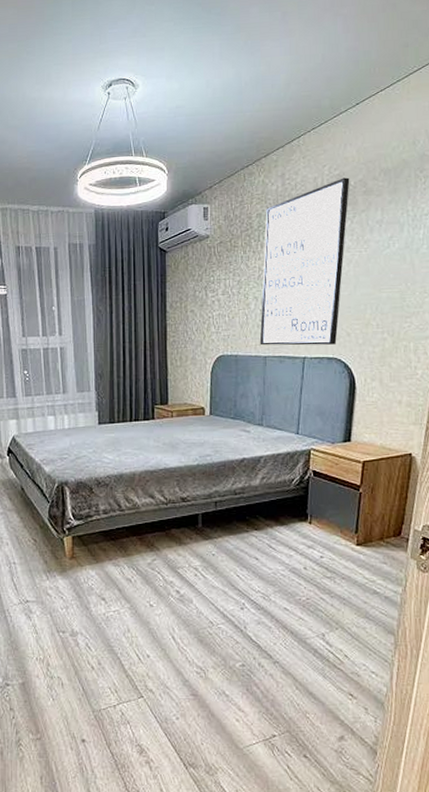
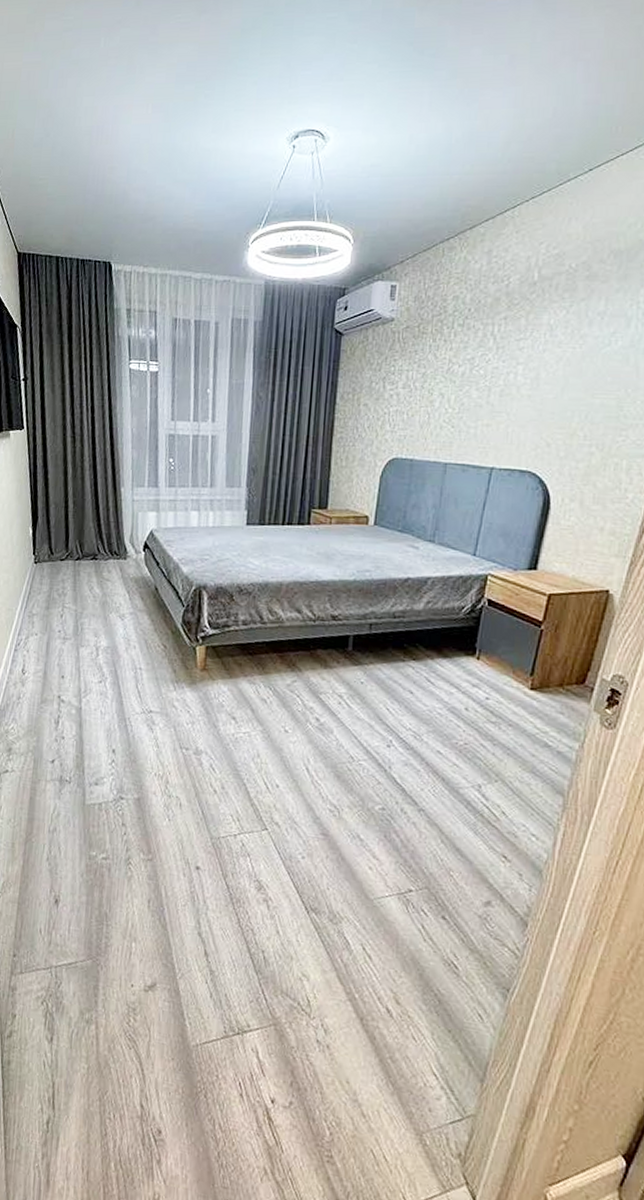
wall art: present [259,177,350,346] -> none [441,258,571,455]

